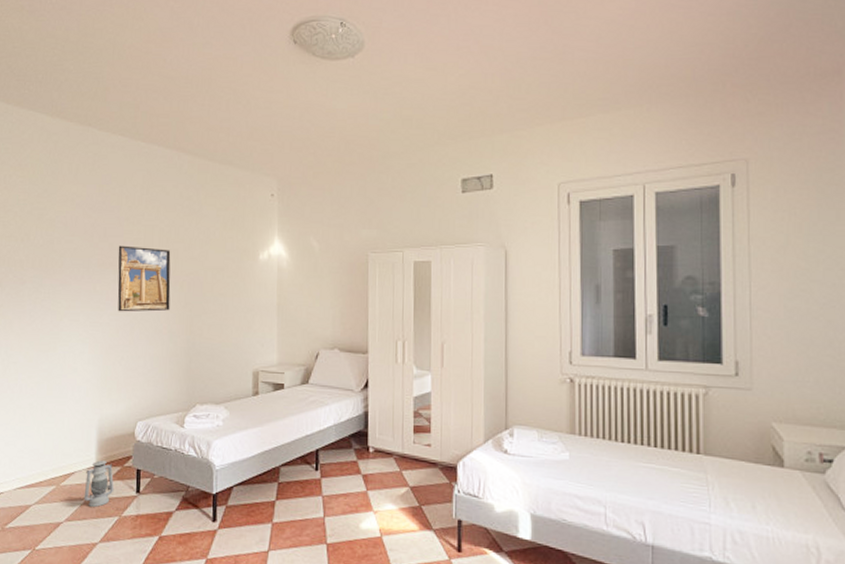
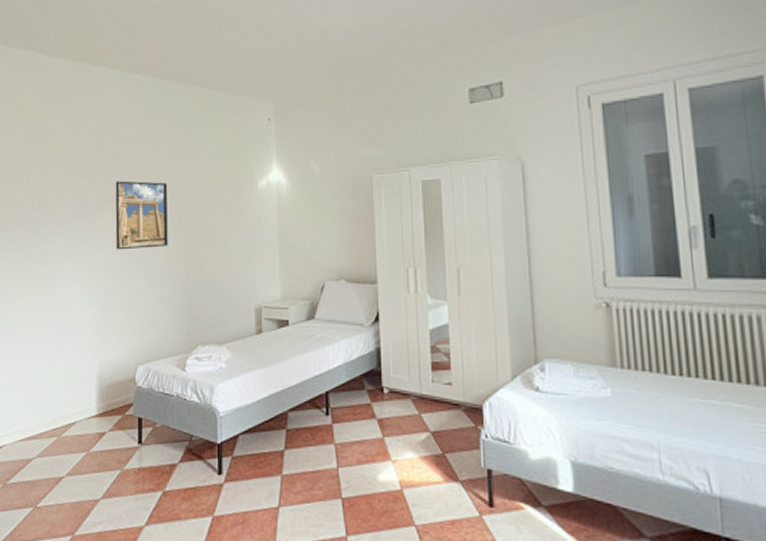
lantern: present [83,460,115,508] -> none [85,409,116,461]

